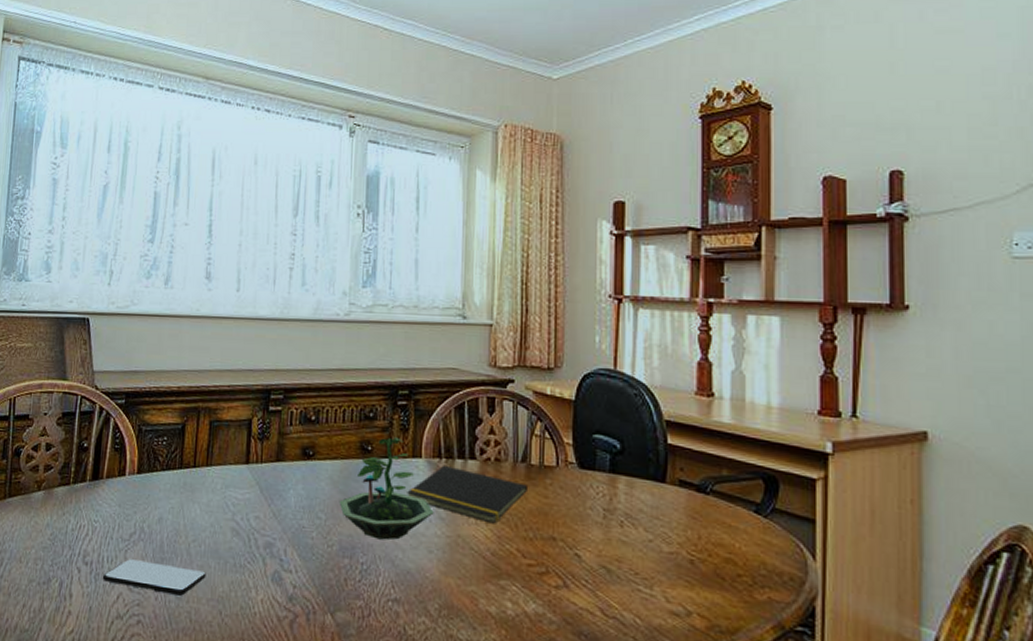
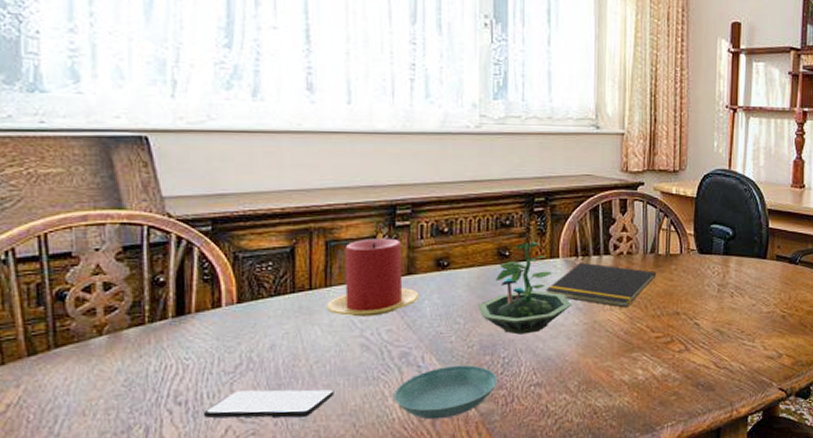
candle: none [207,421,286,501] -> present [327,238,419,317]
saucer: none [256,564,355,622] -> present [393,365,497,420]

